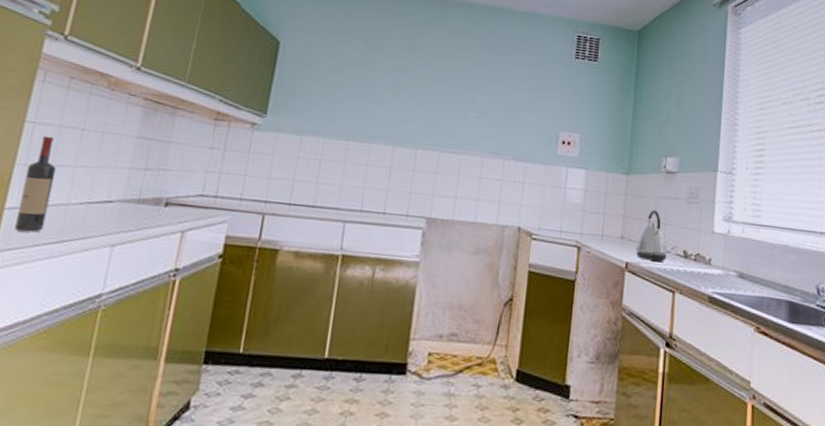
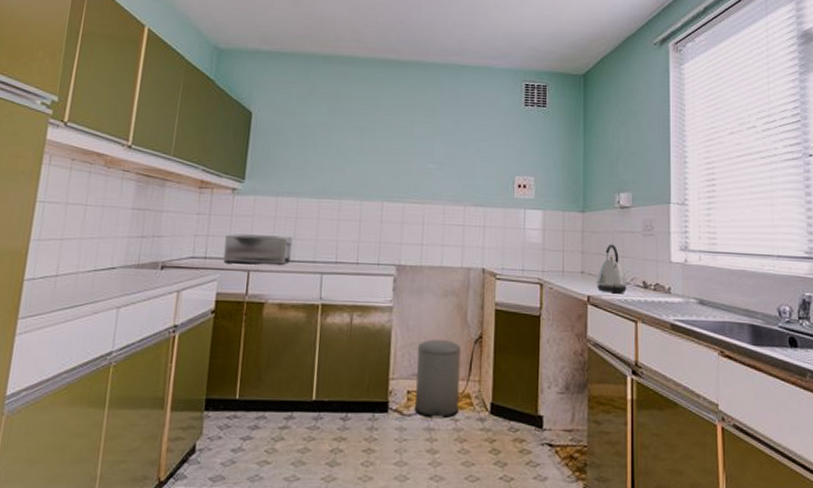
wine bottle: present [14,135,57,233] -> none [33,213,66,300]
toaster: none [236,172,316,211] -> present [223,233,293,266]
pedal bin: none [435,299,490,384] -> present [415,339,461,419]

